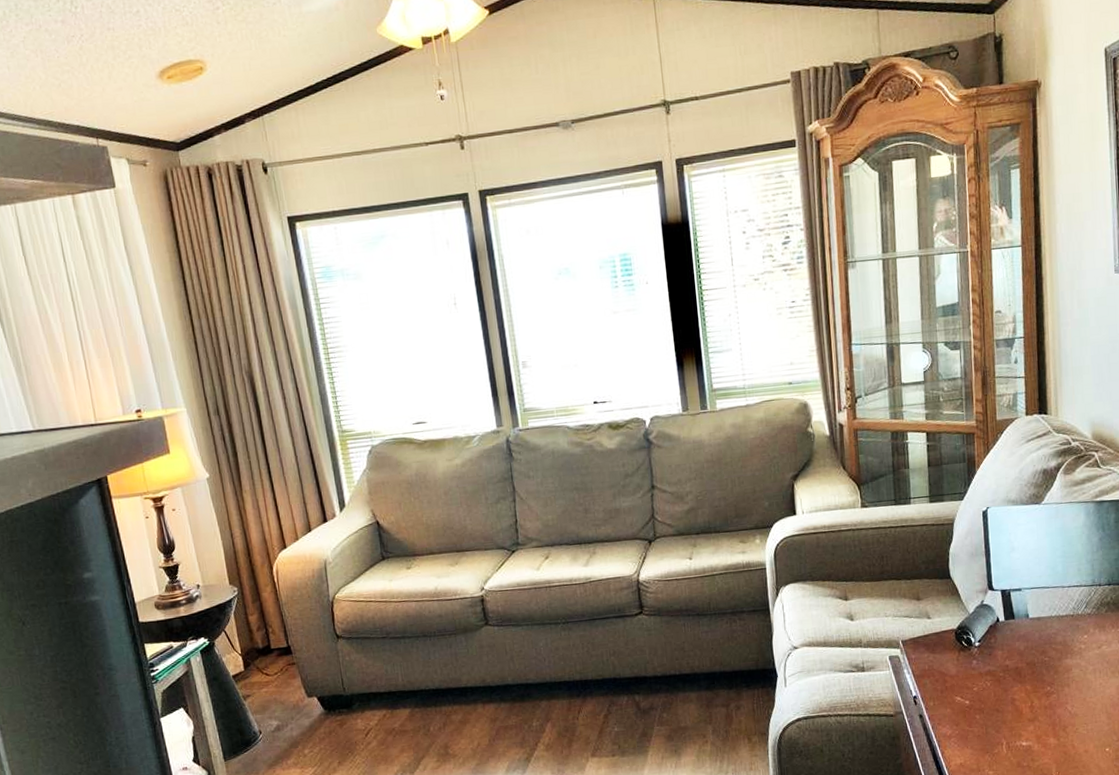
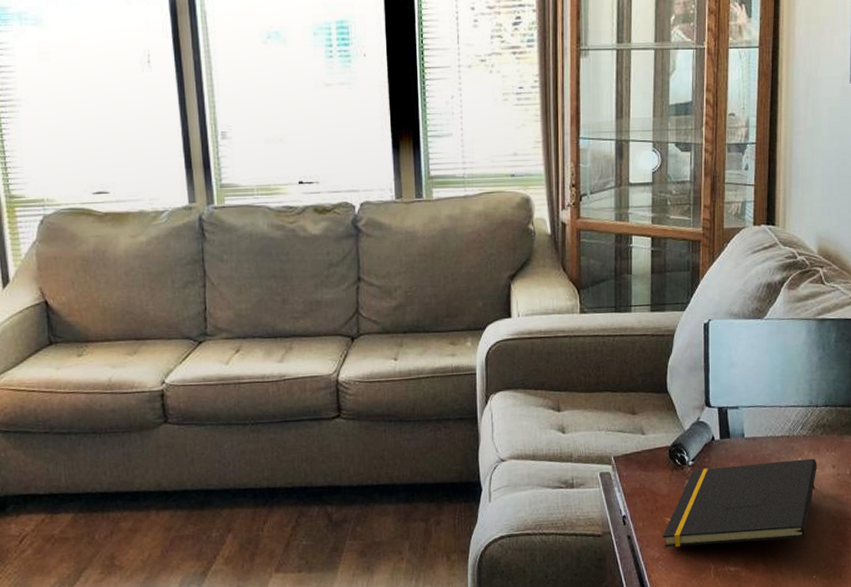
notepad: none [953,635,1104,725] -> present [662,458,817,548]

